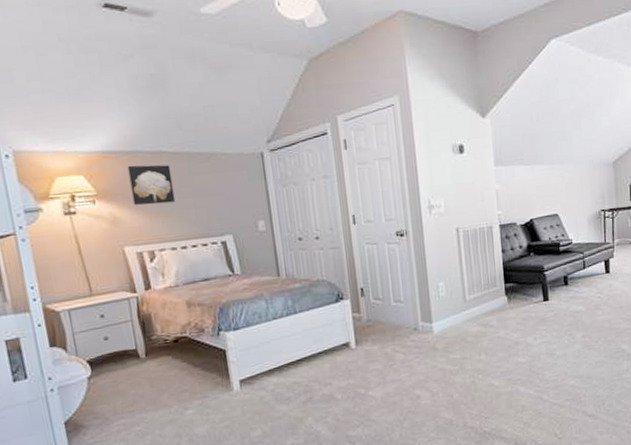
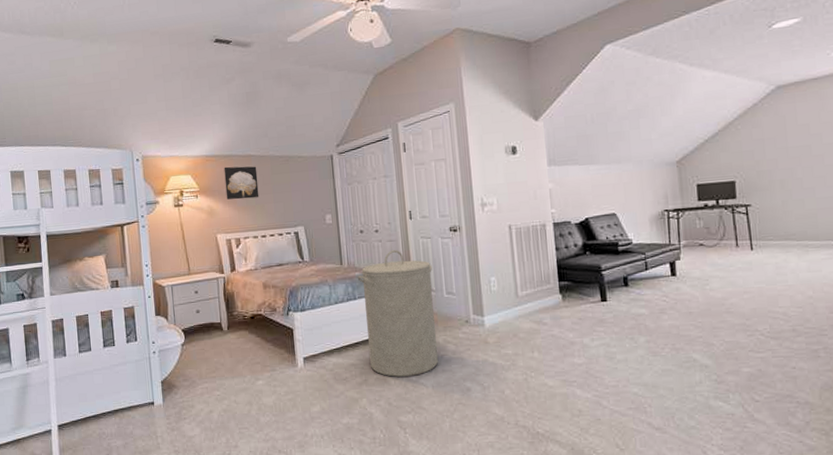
laundry hamper: none [297,258,388,392] -> present [357,250,439,377]

